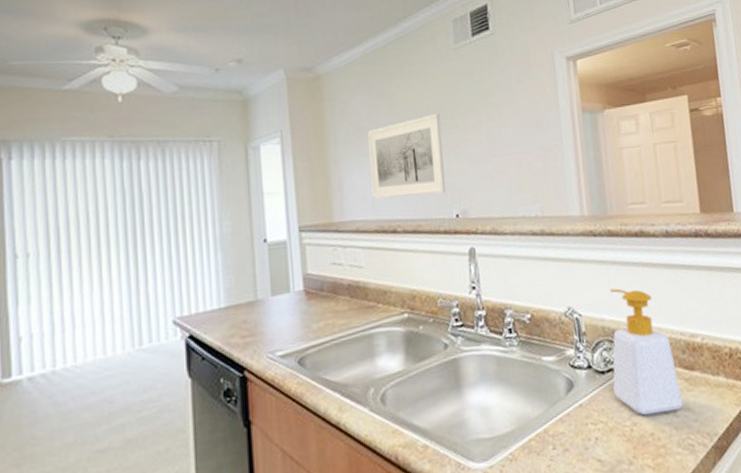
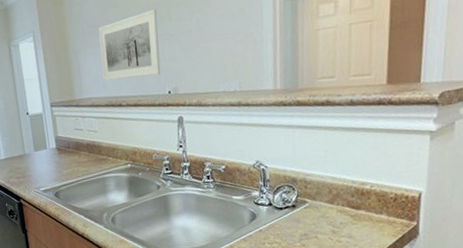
soap bottle: present [610,288,683,416] -> none [288,147,346,240]

